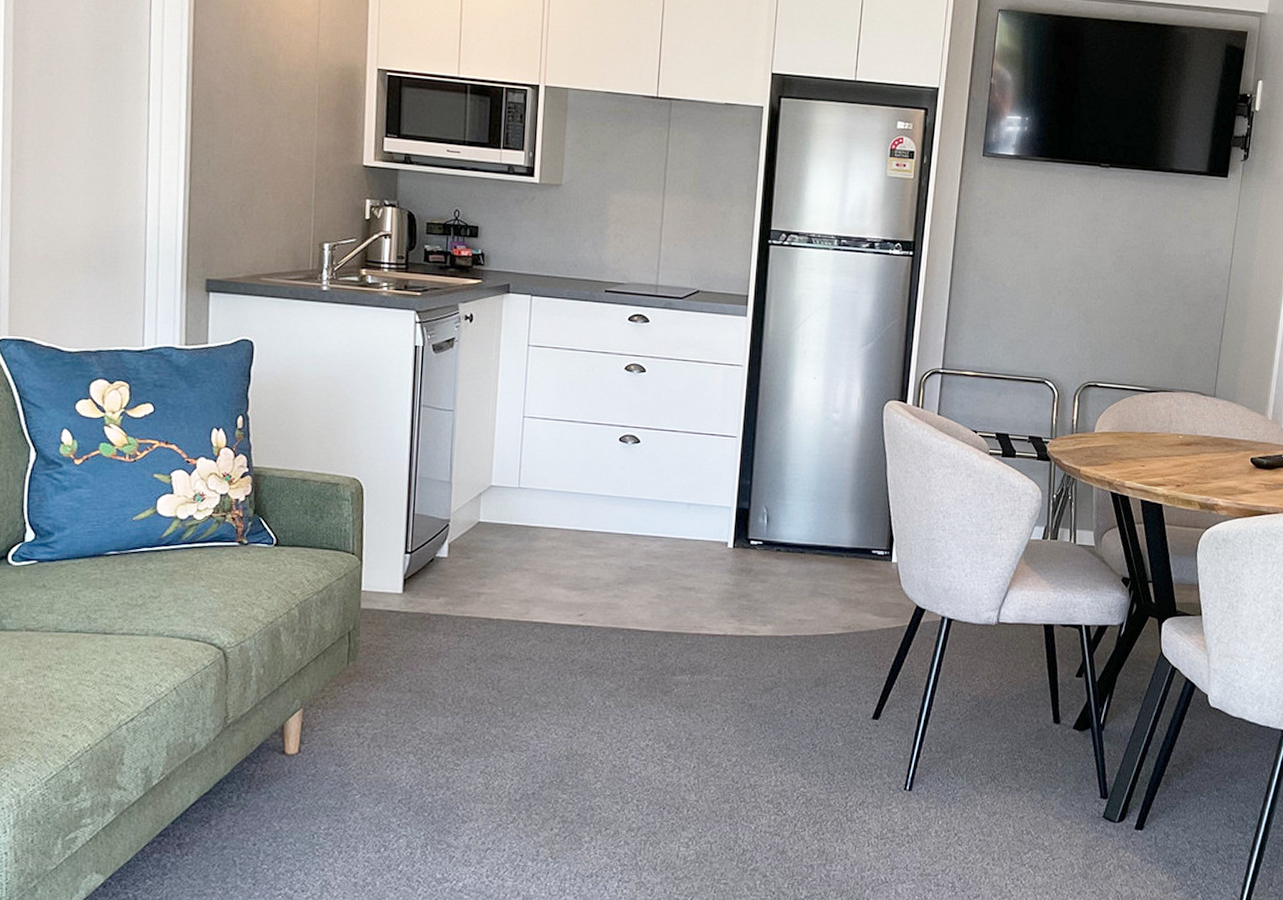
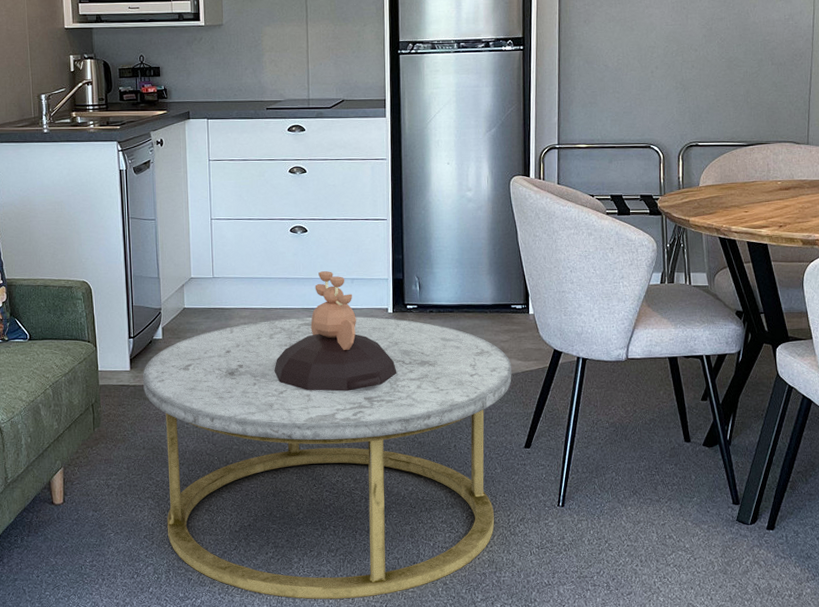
coffee table: none [417,544,866,890] -> present [143,316,512,600]
decorative bowl: none [583,491,732,638] -> present [274,271,397,392]

